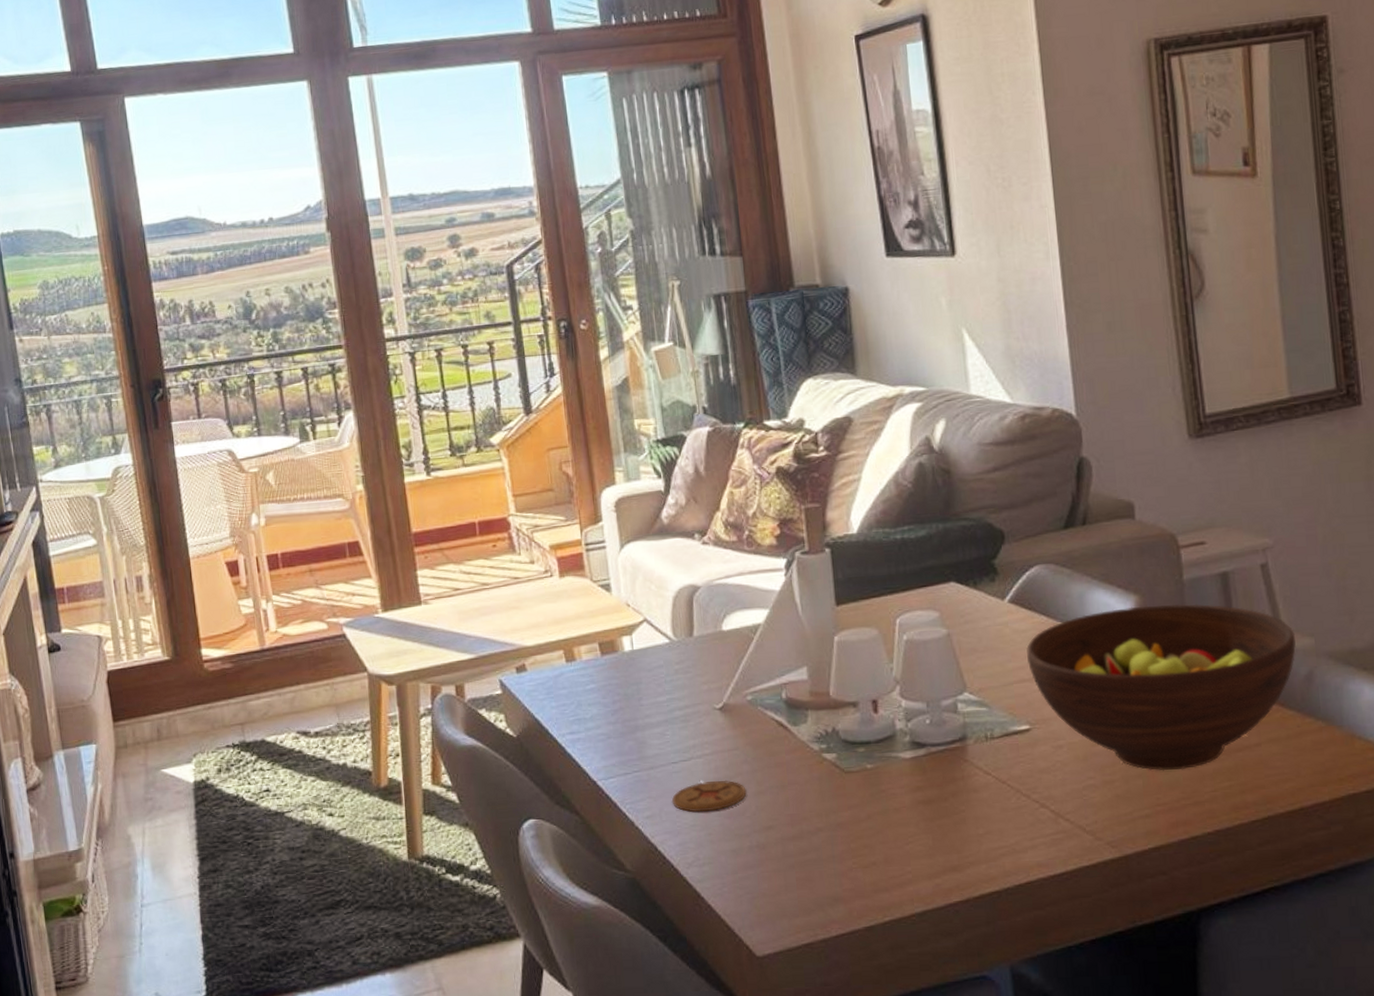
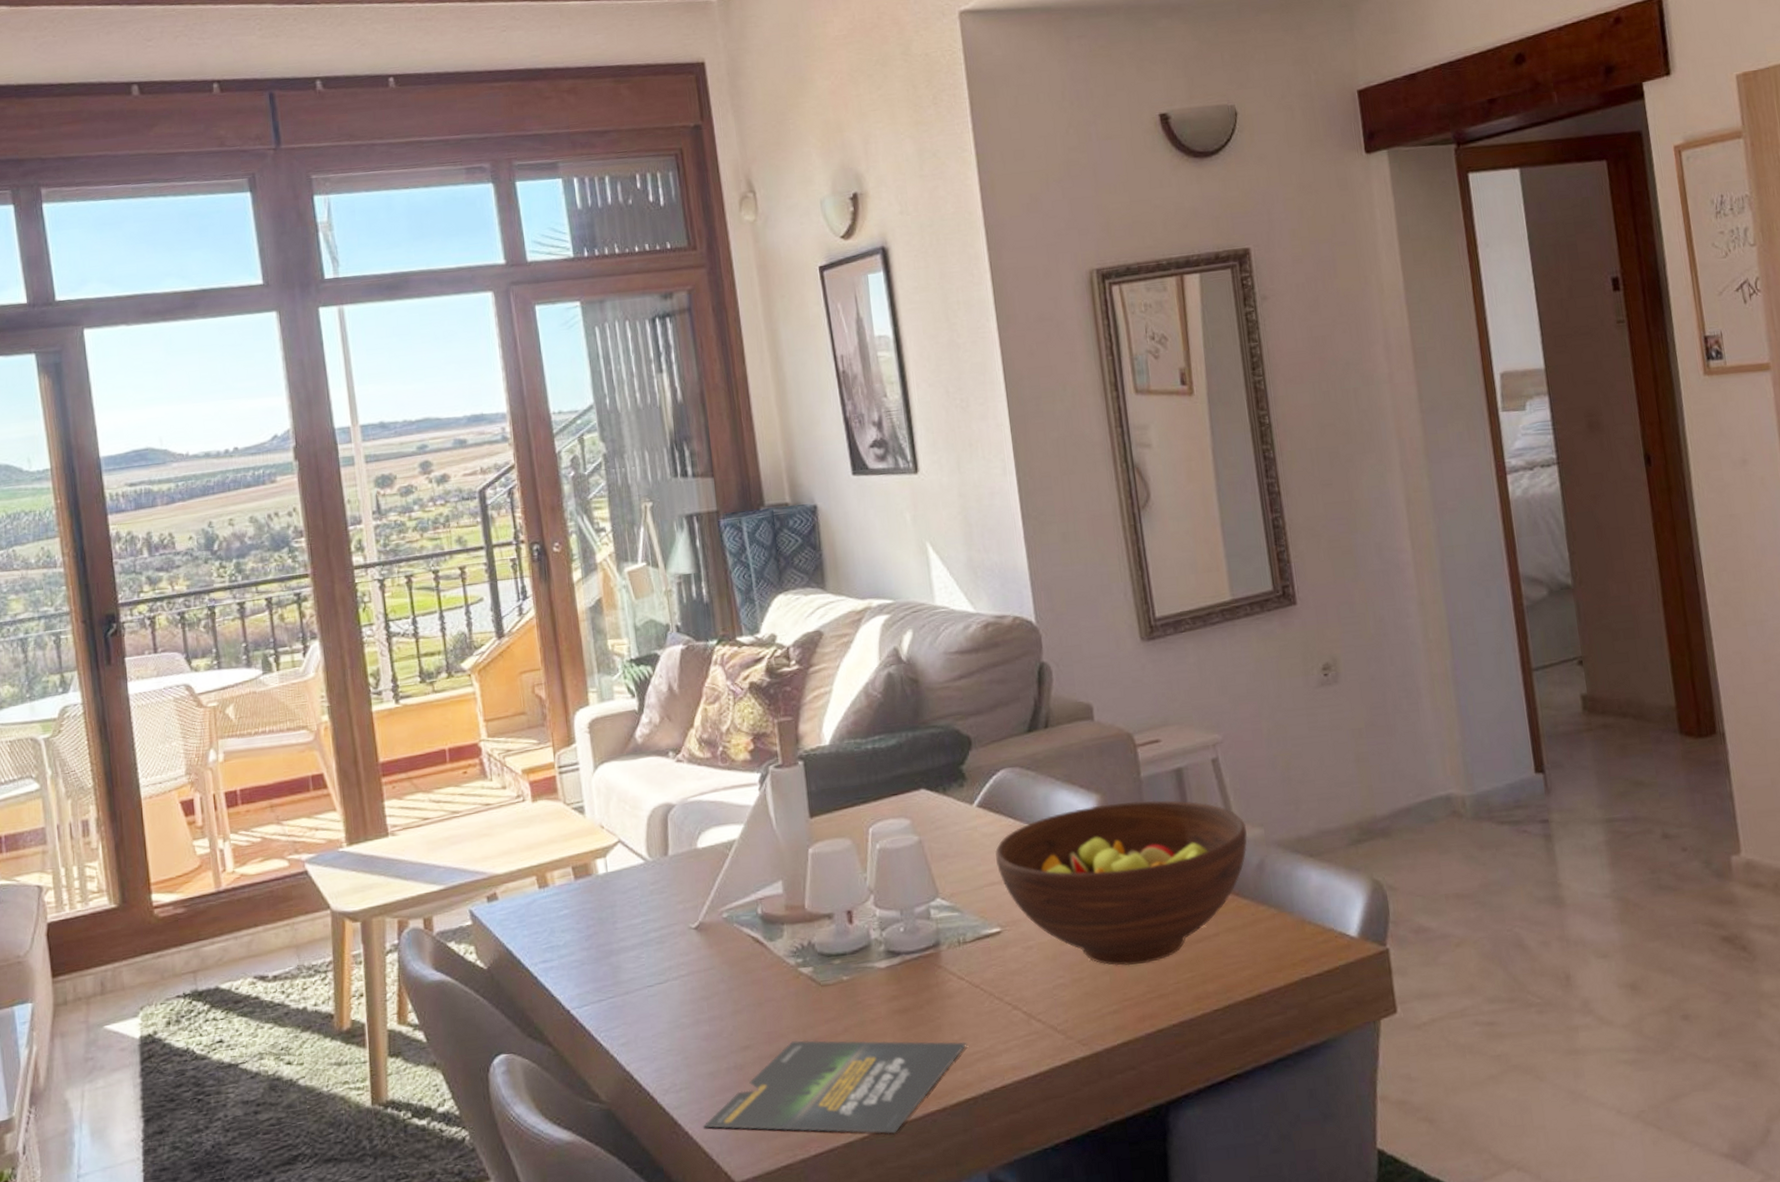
coaster: present [671,780,747,813] -> none [647,1000,723,1036]
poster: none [725,824,992,921] -> present [702,1040,967,1134]

